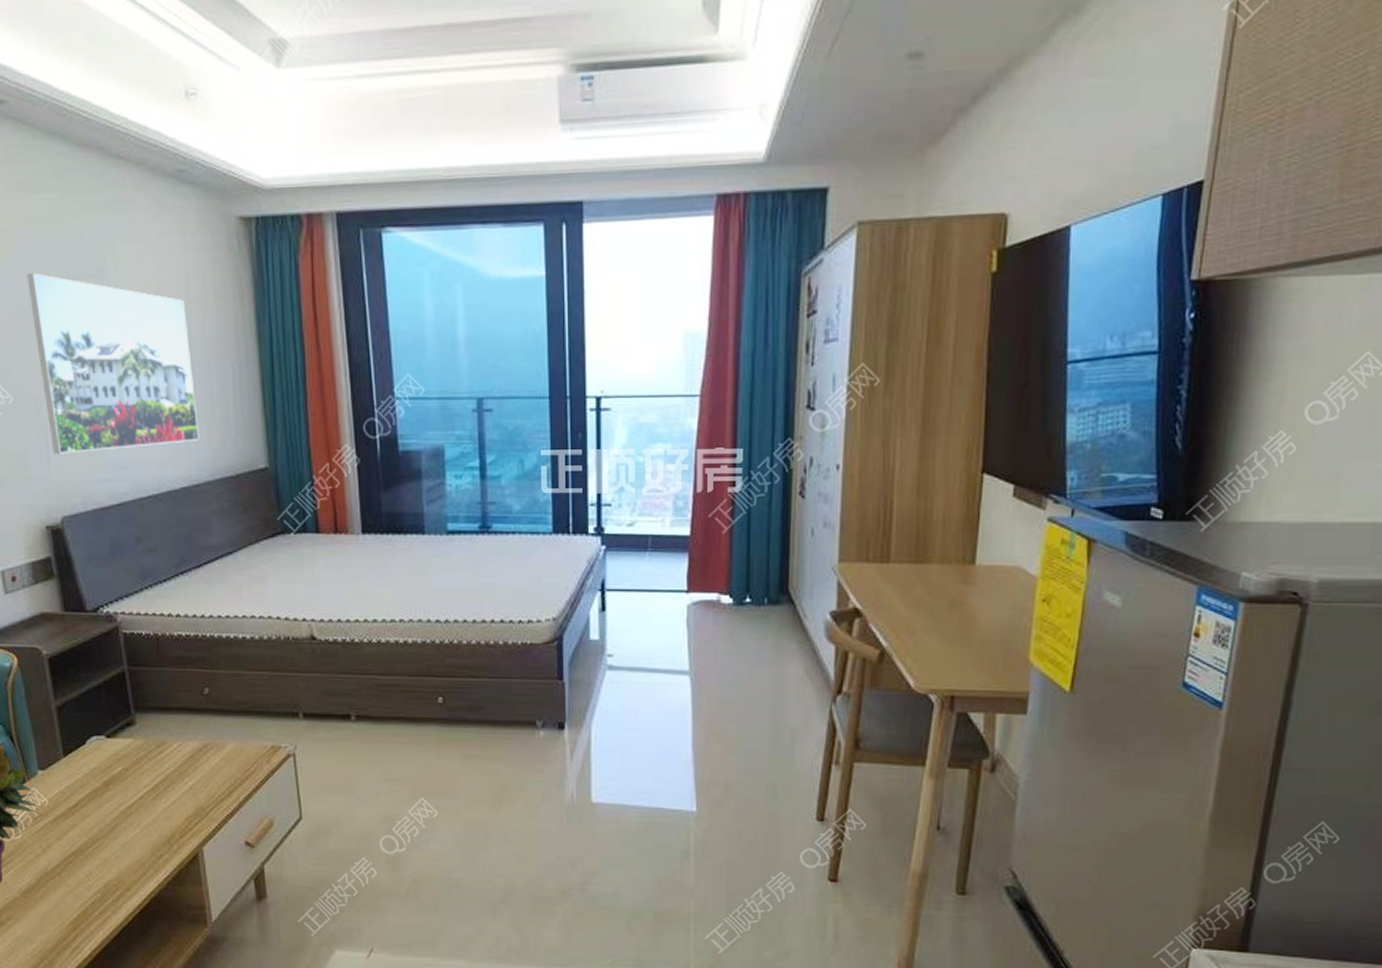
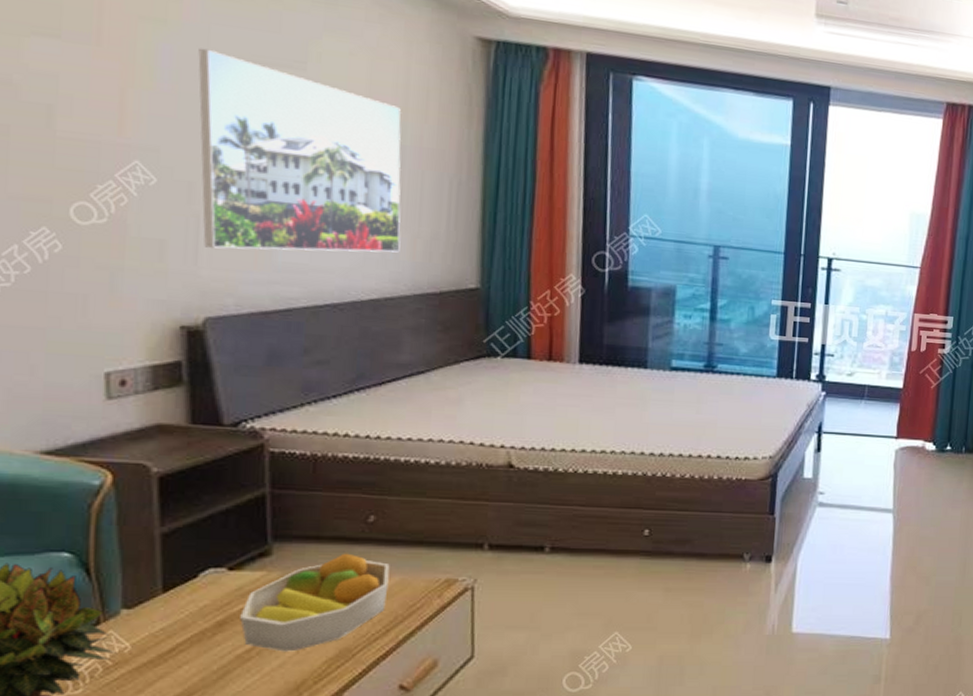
fruit bowl: none [120,722,227,809] -> present [240,553,390,652]

